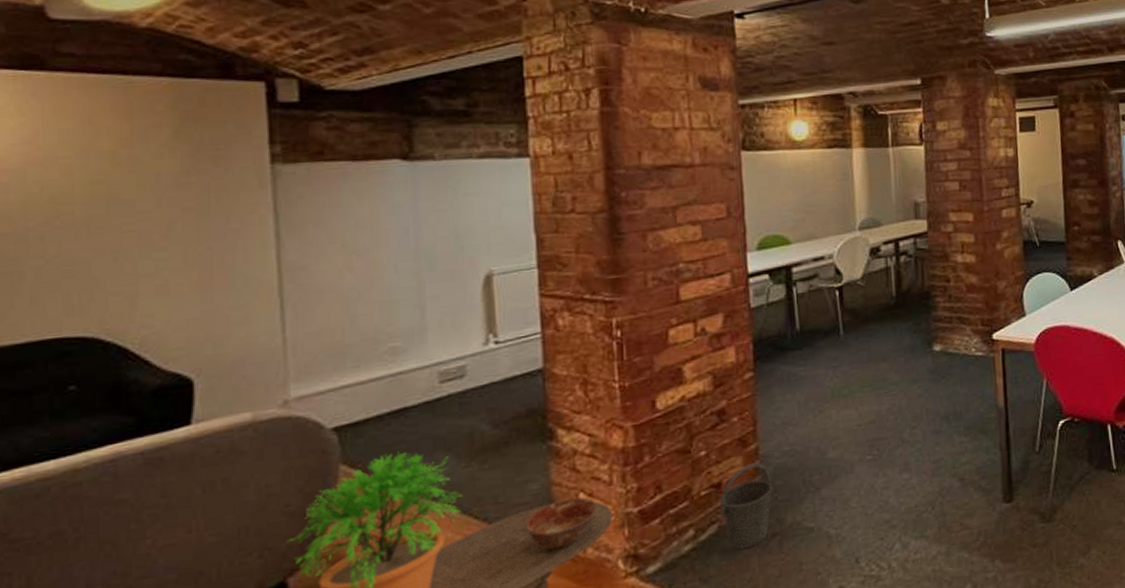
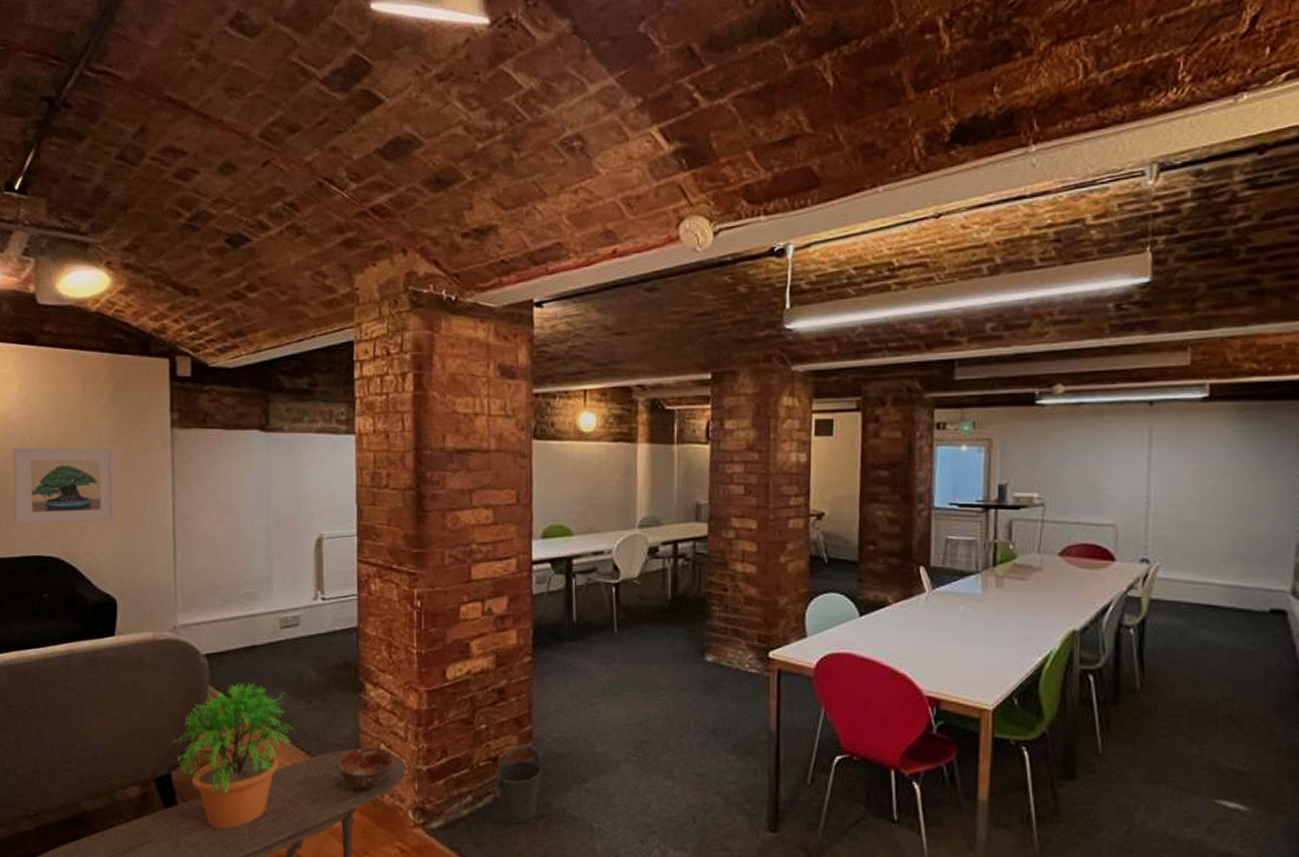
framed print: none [10,193,190,303] -> present [13,447,117,525]

